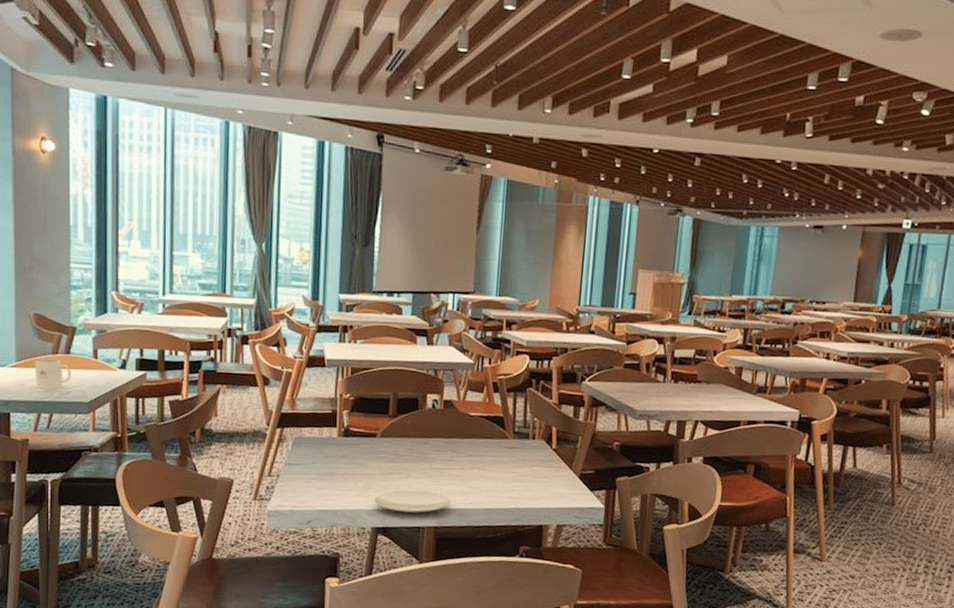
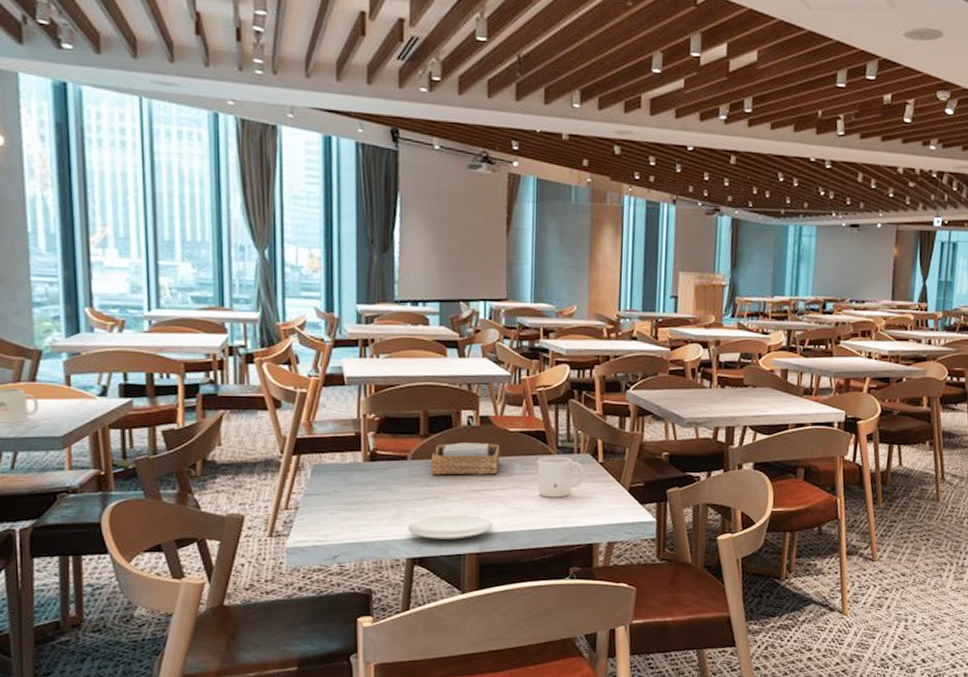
napkin holder: none [397,423,461,455] -> present [430,442,500,476]
mug: none [493,440,538,480] -> present [536,456,584,498]

